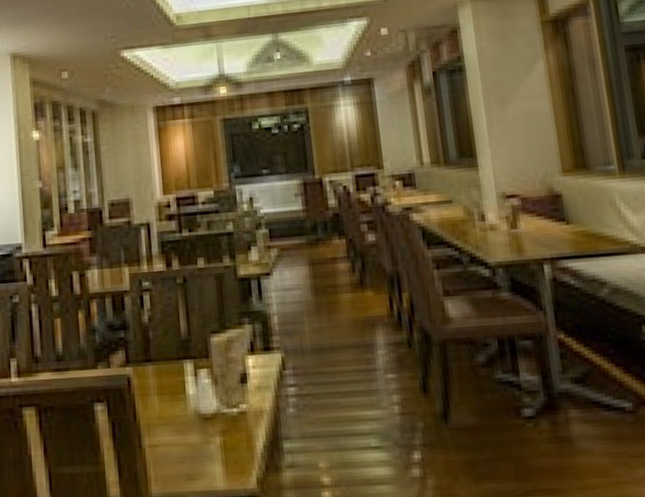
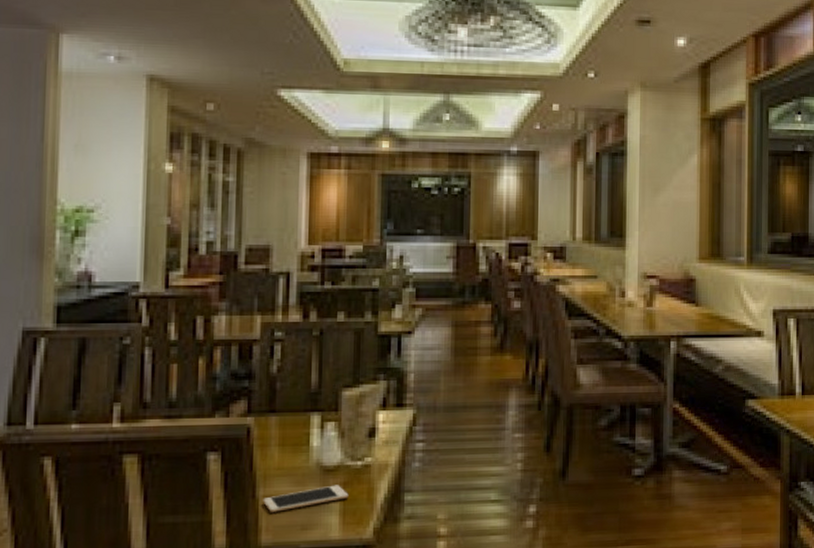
cell phone: none [149,433,229,462] -> present [263,485,349,512]

